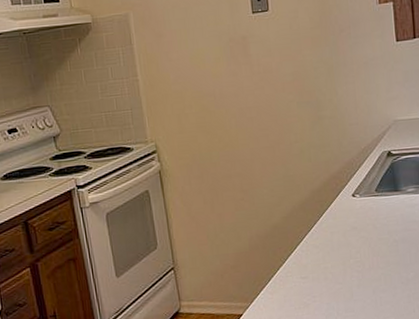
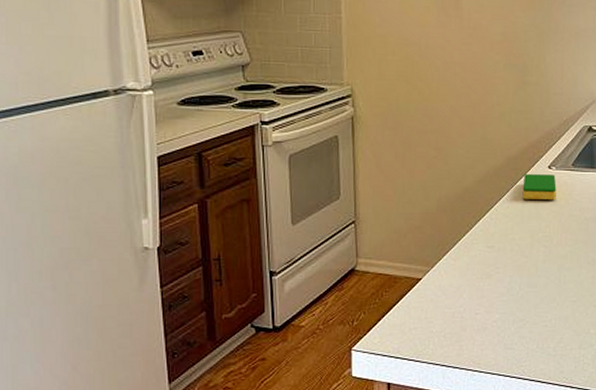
dish sponge: none [329,202,363,229] -> present [522,174,557,201]

